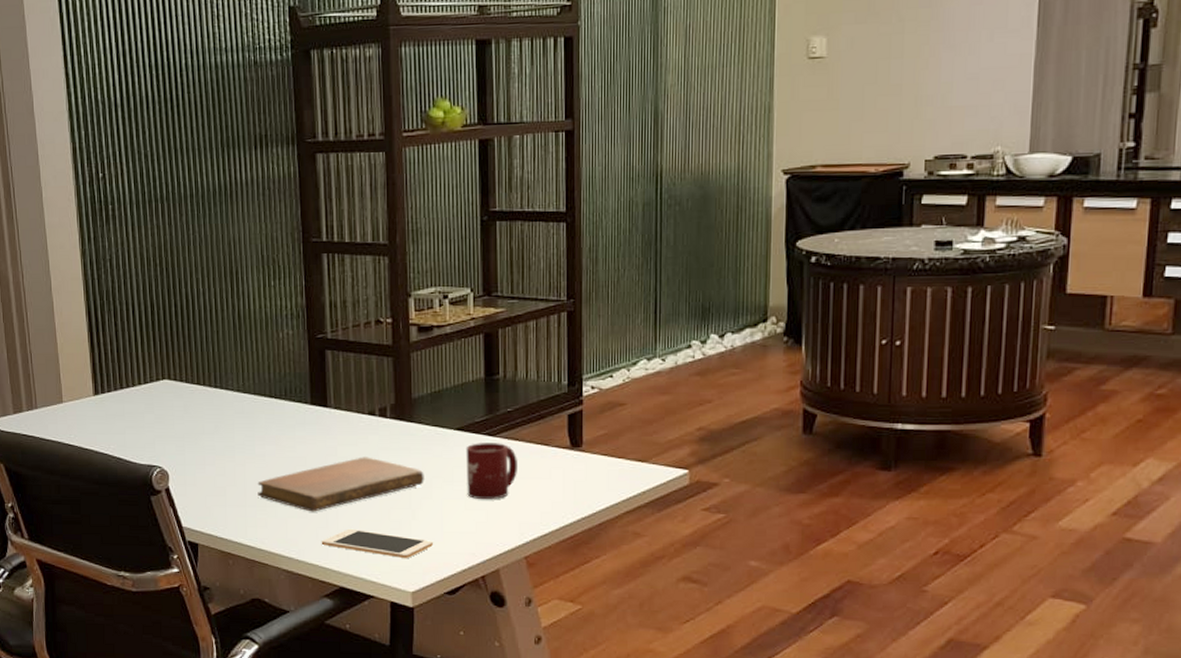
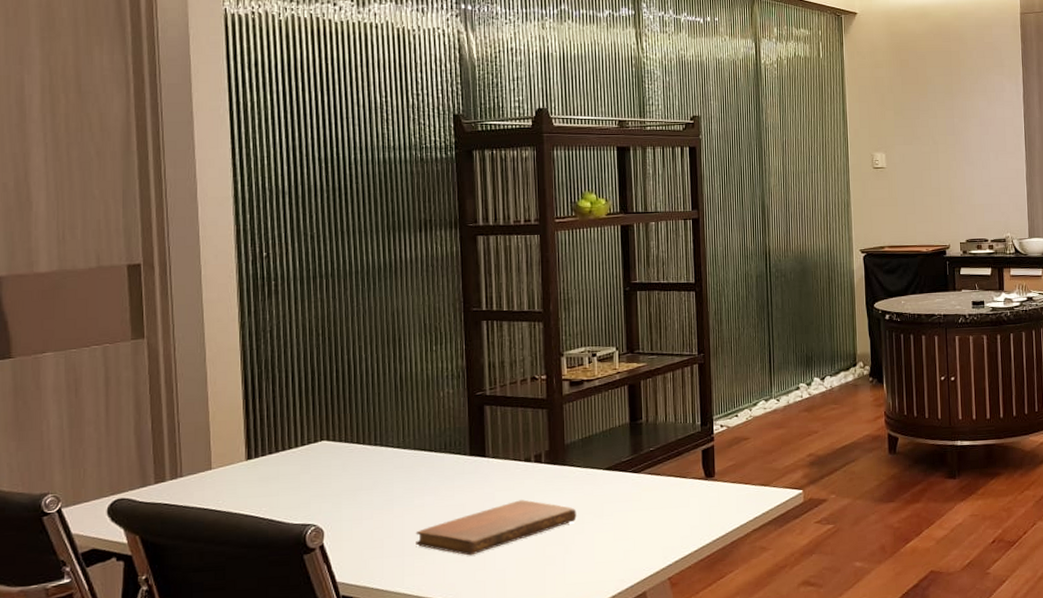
cell phone: present [321,528,434,559] -> none [478,567,586,592]
cup: present [466,443,517,499] -> none [614,478,660,530]

